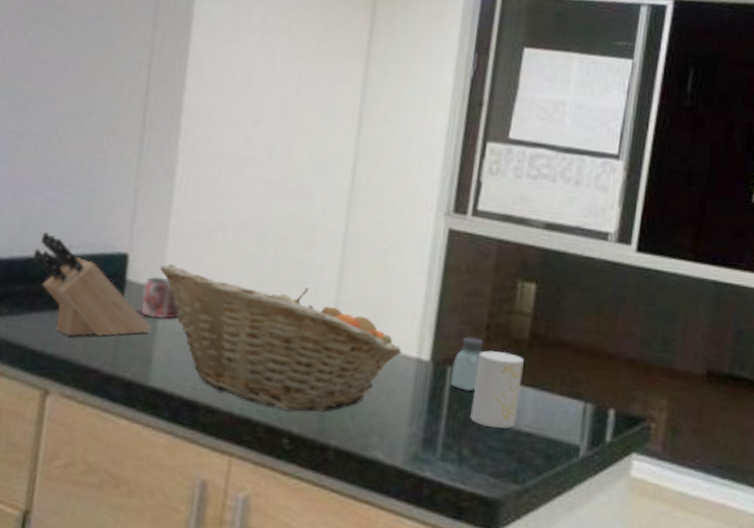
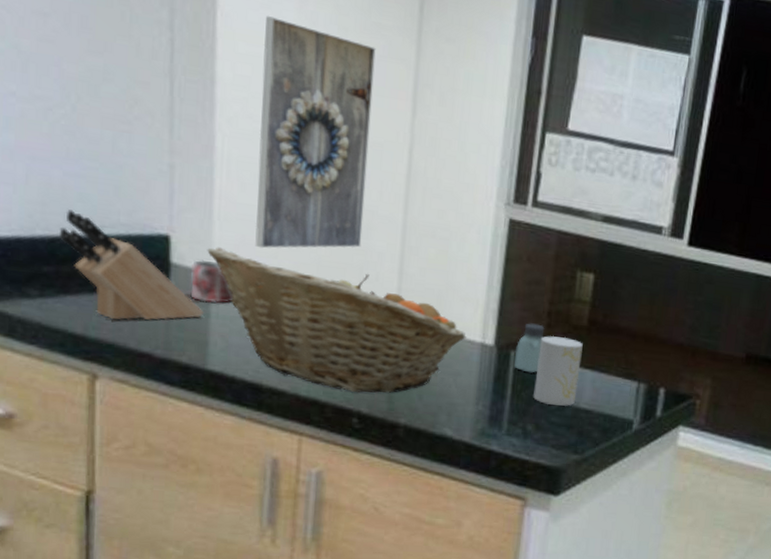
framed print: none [204,50,327,265] -> present [255,16,376,249]

